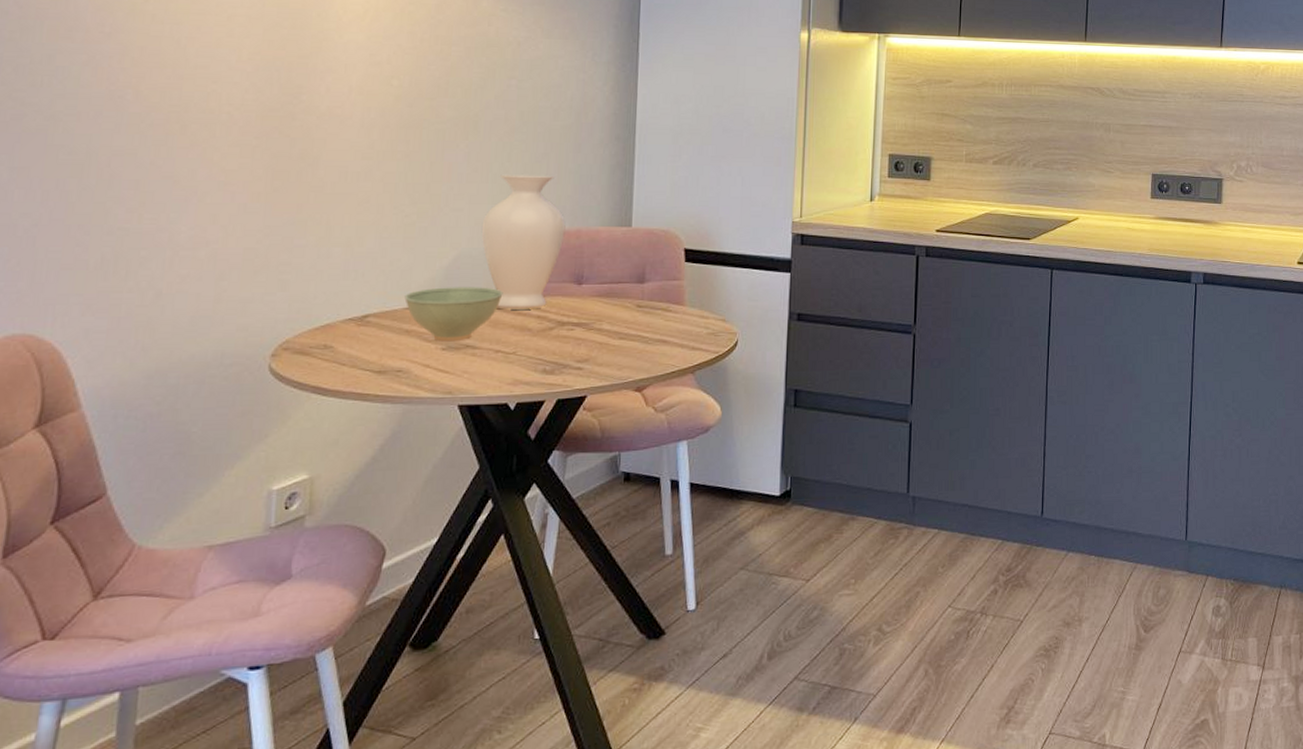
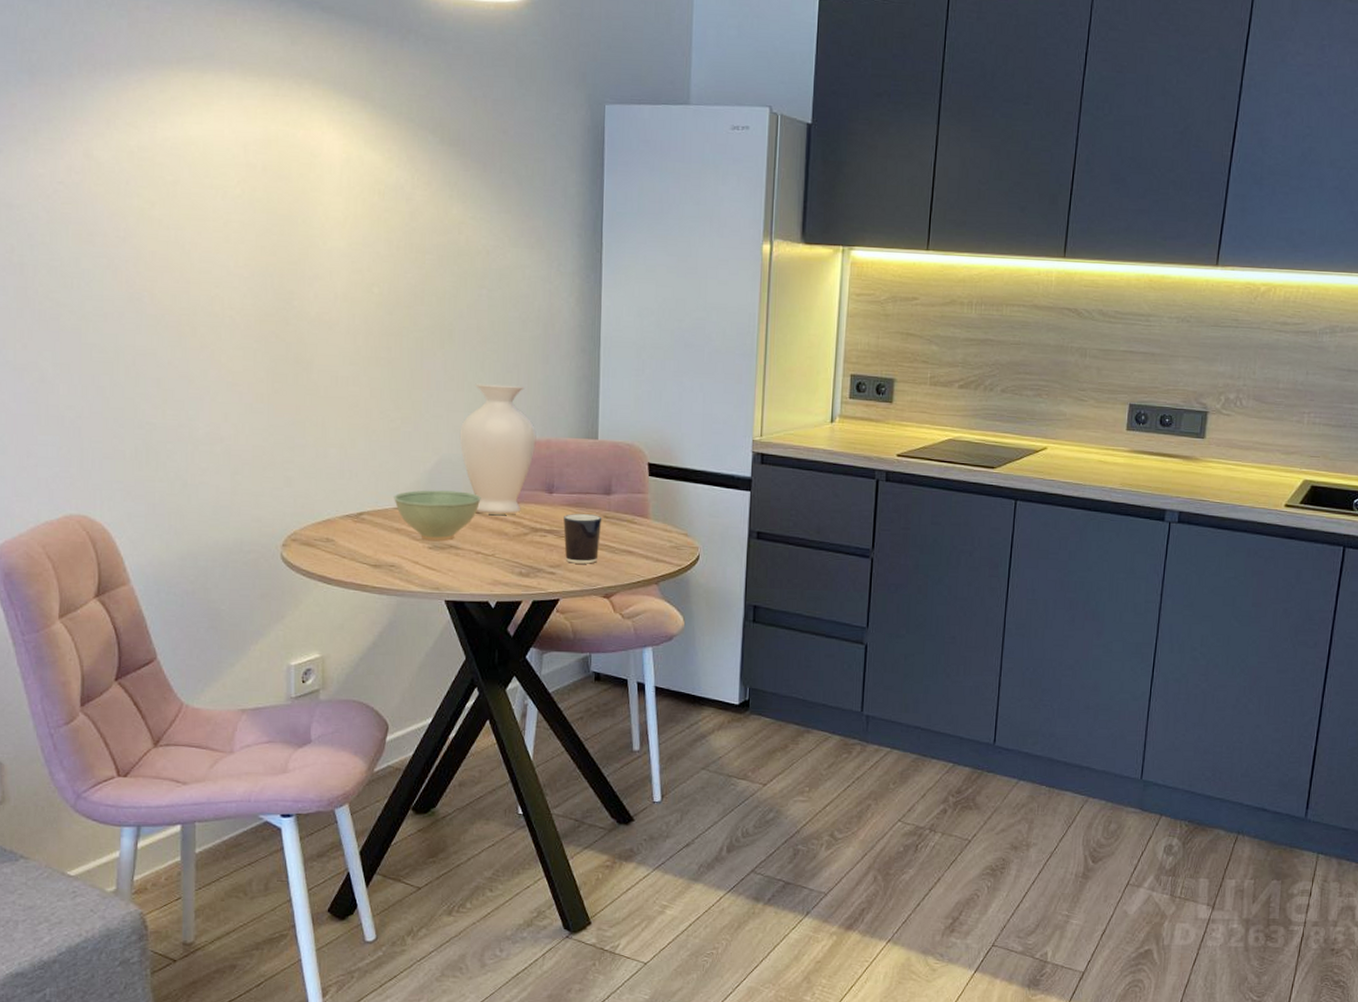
mug: none [592,304,635,357] -> present [563,514,602,564]

